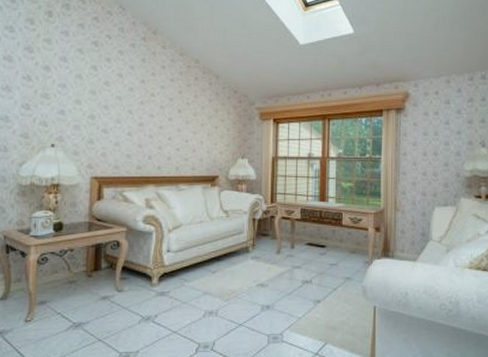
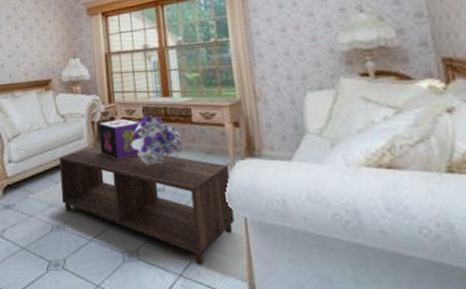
coffee table: none [217,239,367,345] -> present [59,144,235,265]
decorative box: none [258,218,297,255] -> present [99,119,141,161]
bouquet: none [286,216,332,260] -> present [130,115,183,165]

